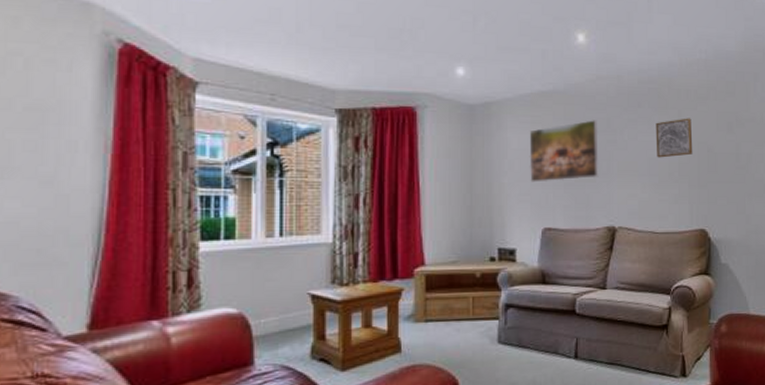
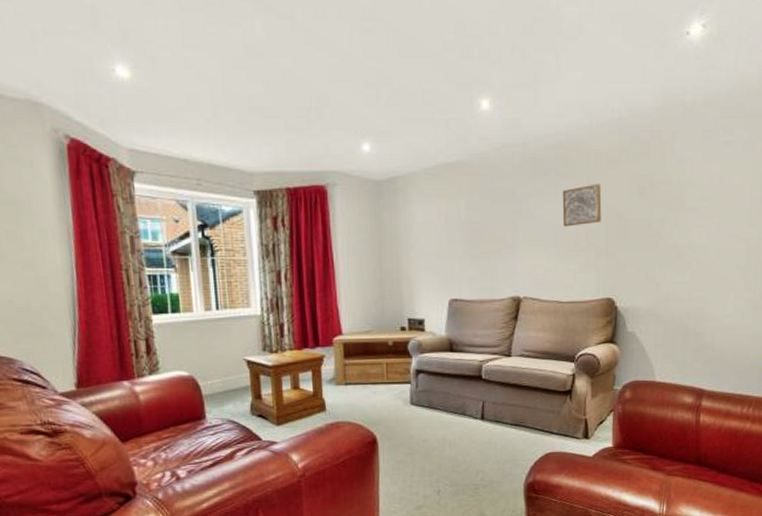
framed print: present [529,120,599,182] -> none [434,190,504,255]

